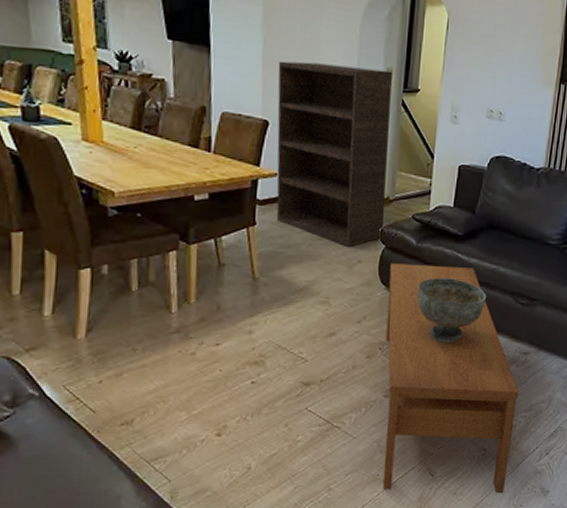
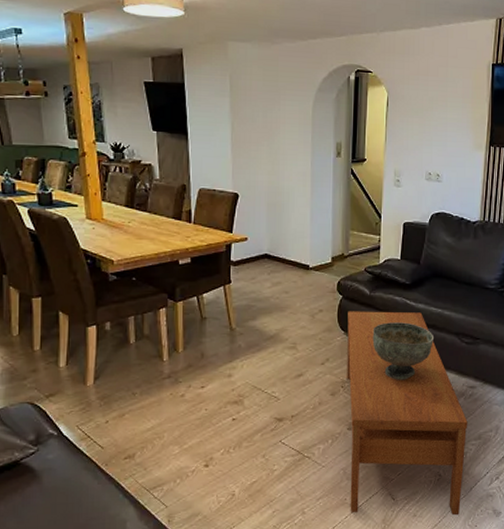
bookshelf: present [276,61,392,247] -> none [244,142,341,298]

